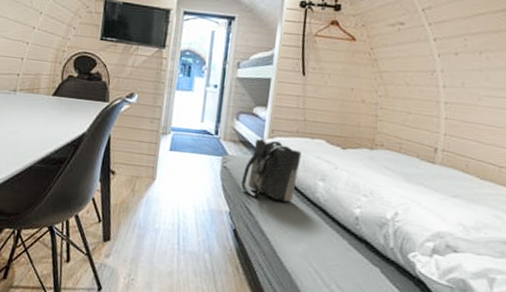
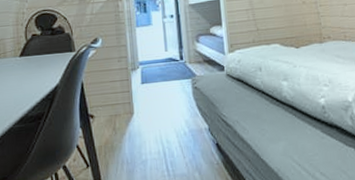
tote bag: present [241,138,302,202] -> none [213,53,264,109]

